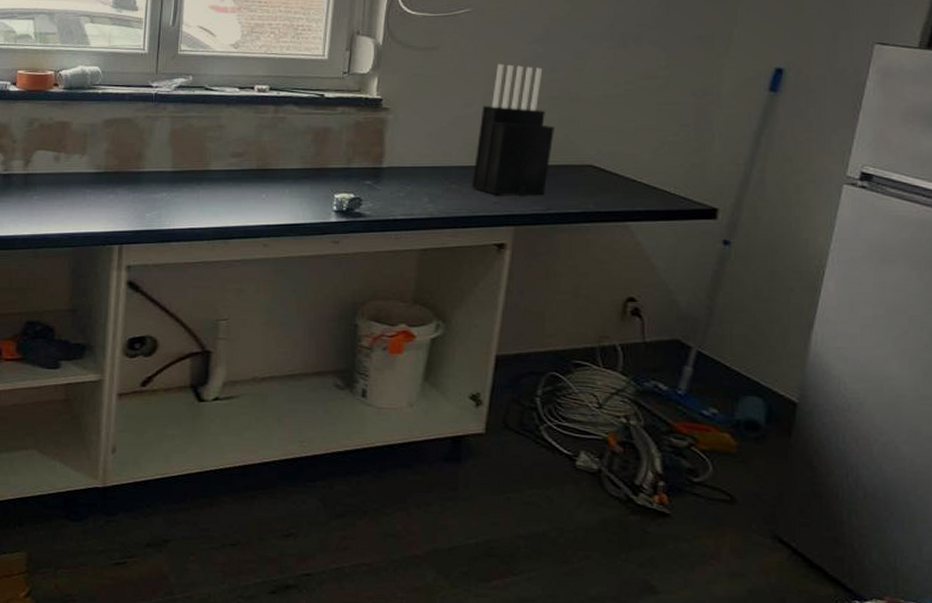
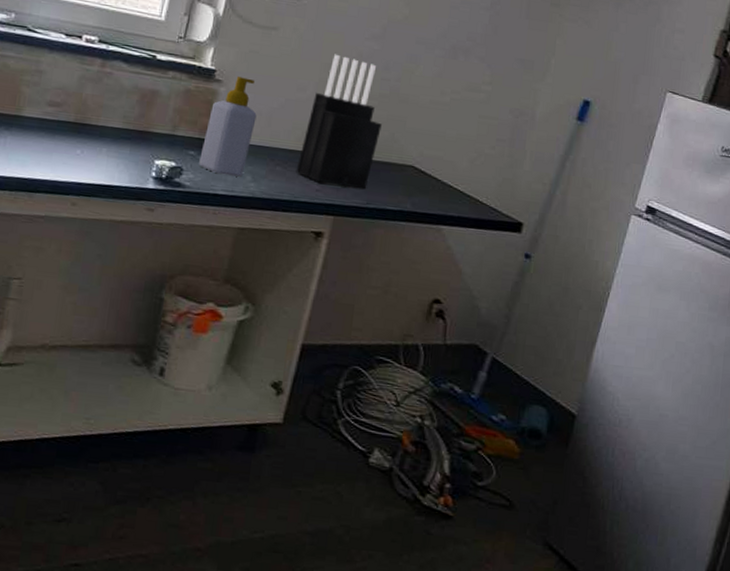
soap bottle: none [376,102,427,200] -> present [199,76,257,177]

